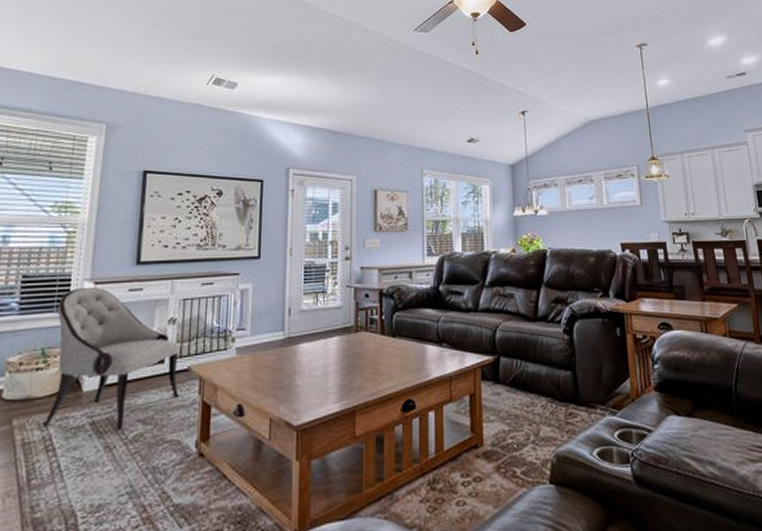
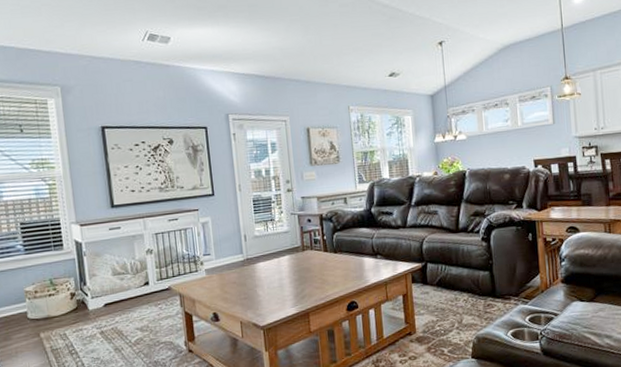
armchair: present [43,287,179,430] -> none [54,228,165,337]

